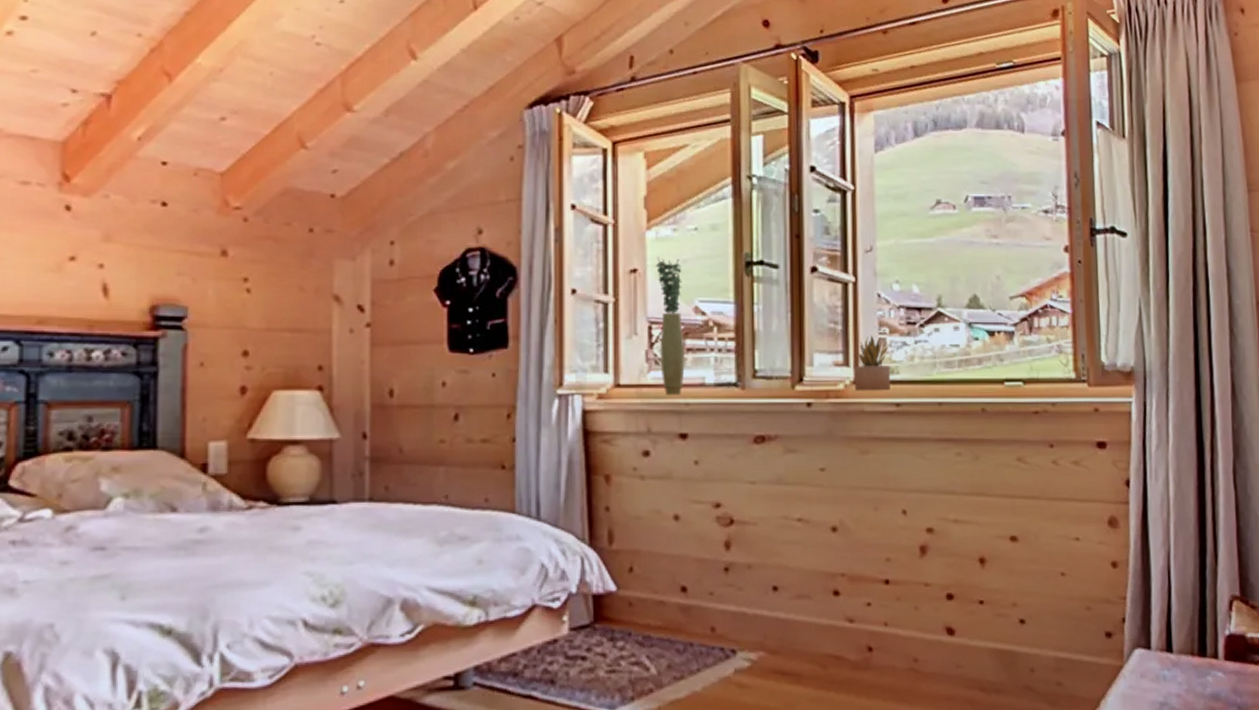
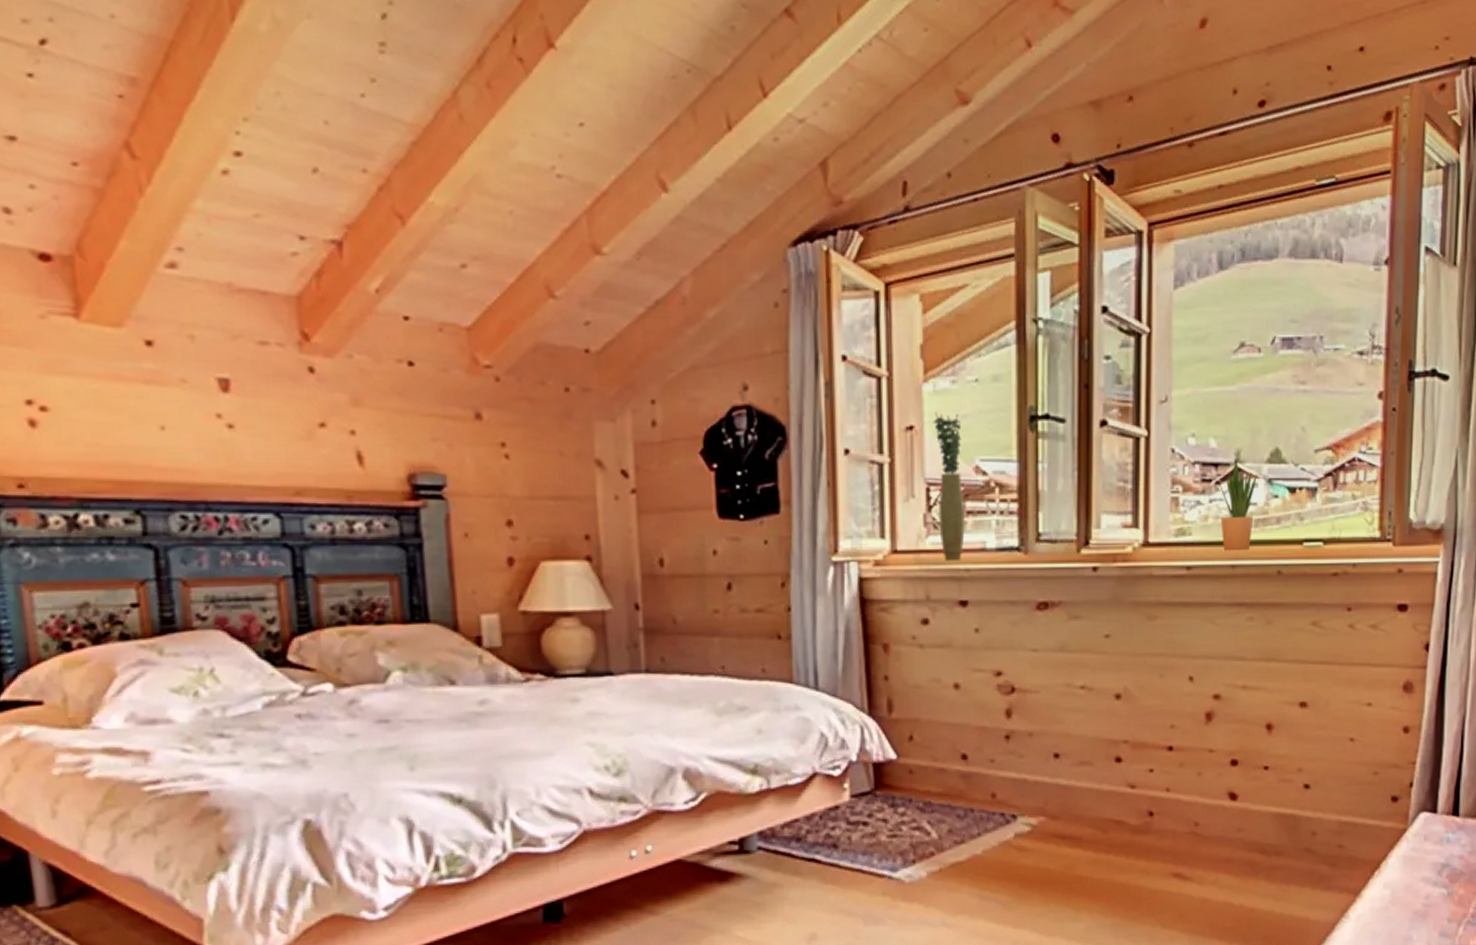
succulent plant: present [854,335,890,391] -> none [1143,494,1182,554]
potted plant: none [924,304,958,390] -> present [1220,459,1257,551]

